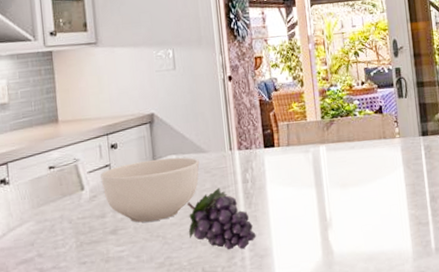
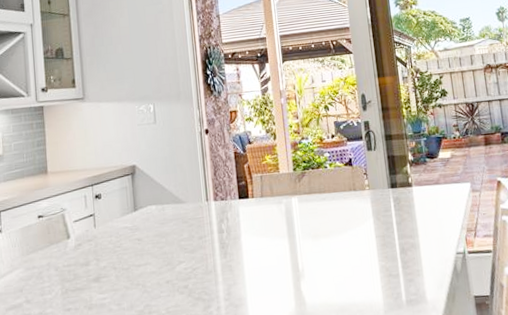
bowl: present [100,157,200,223] -> none [85,207,178,271]
fruit: present [186,188,256,250] -> none [165,237,231,299]

